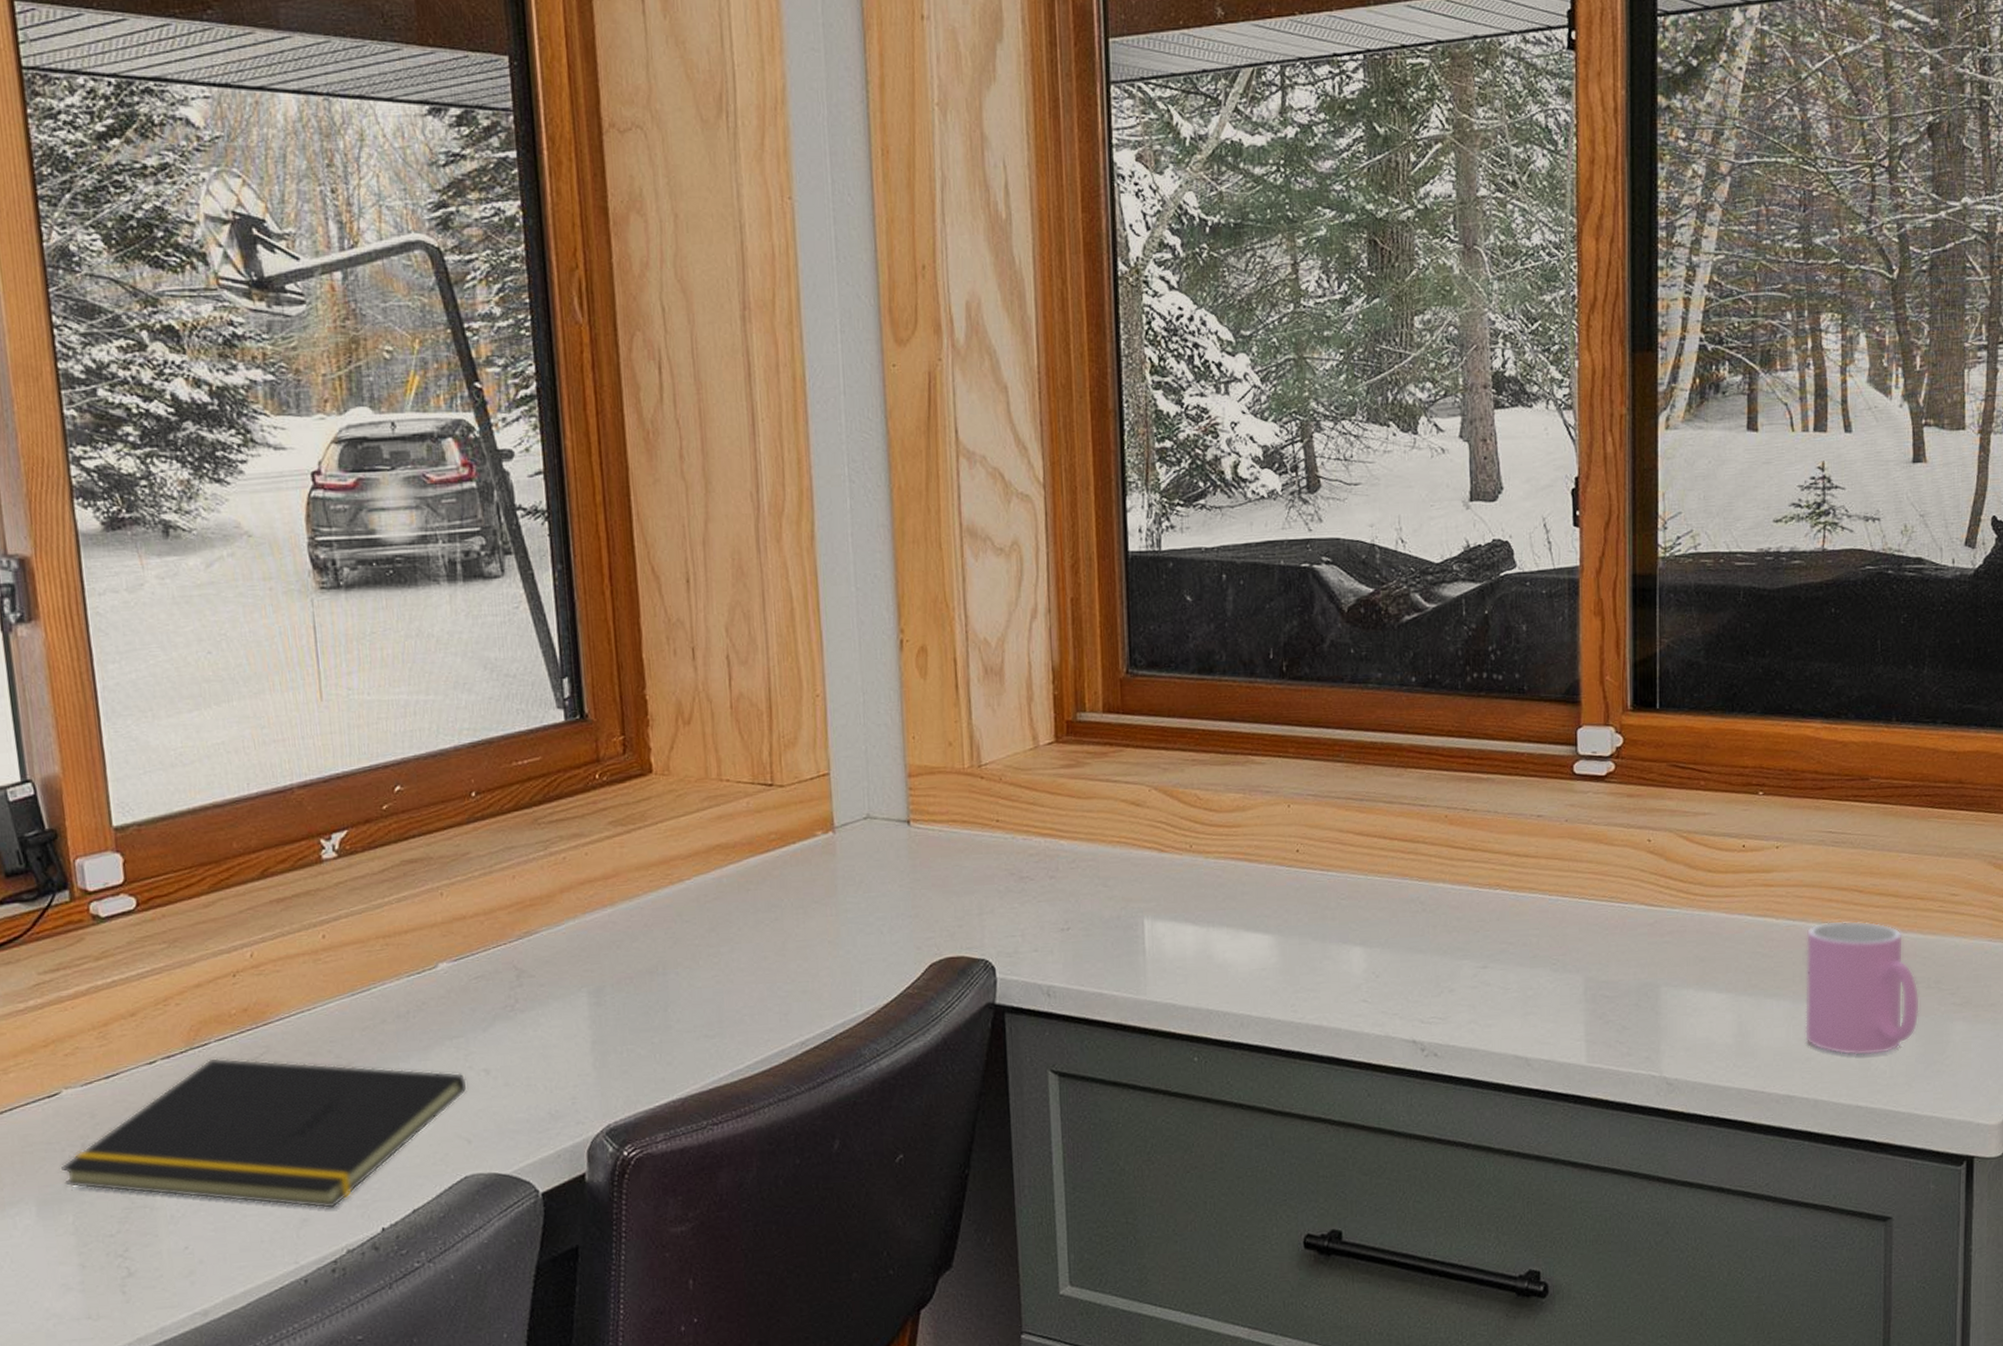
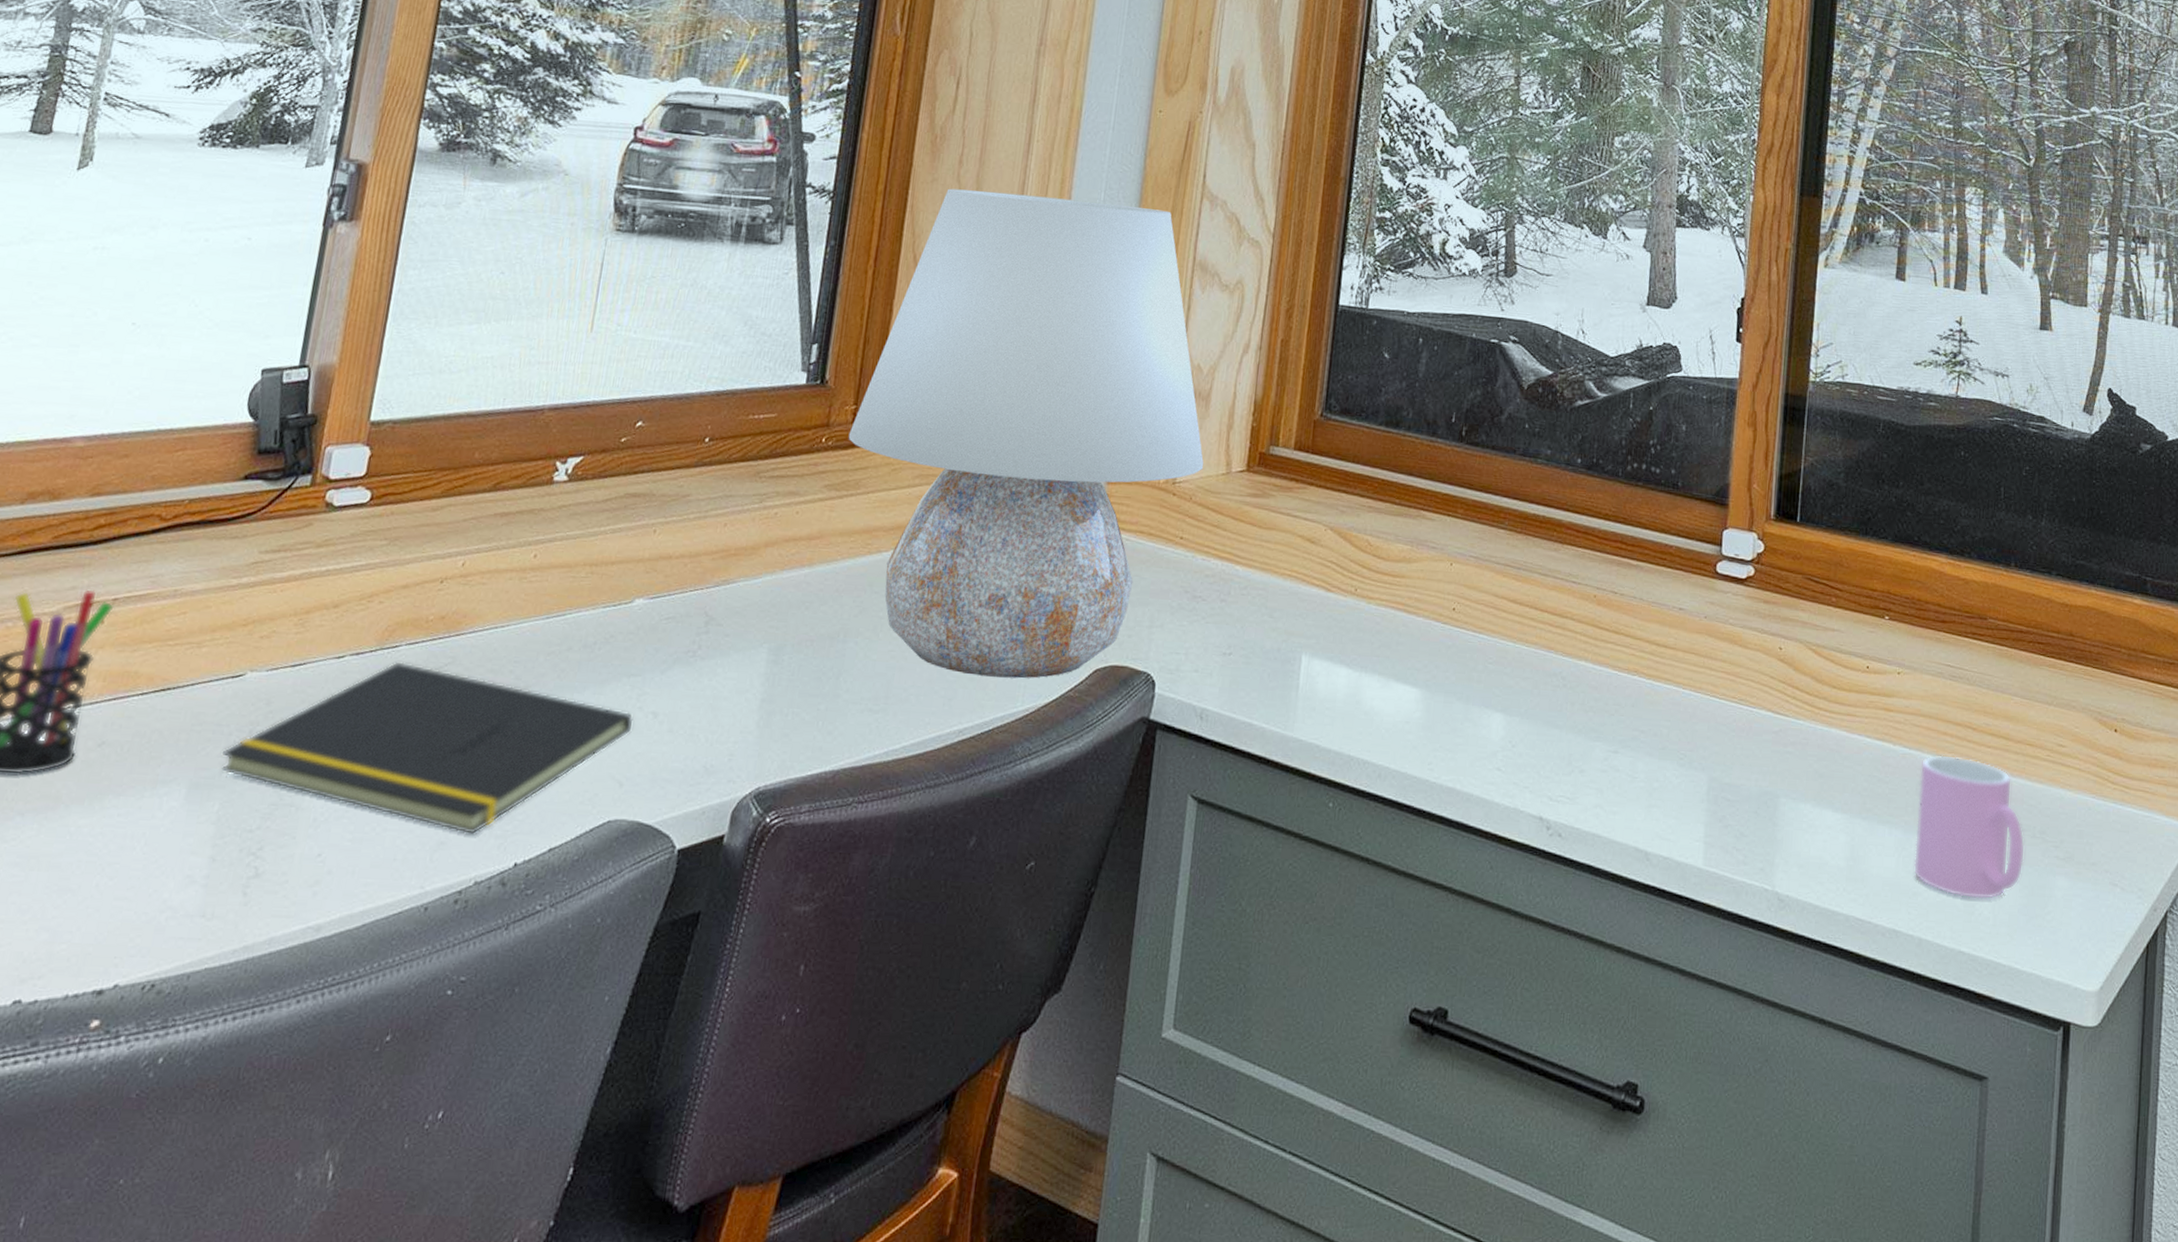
table lamp: none [622,476,1009,988] -> present [848,188,1204,679]

